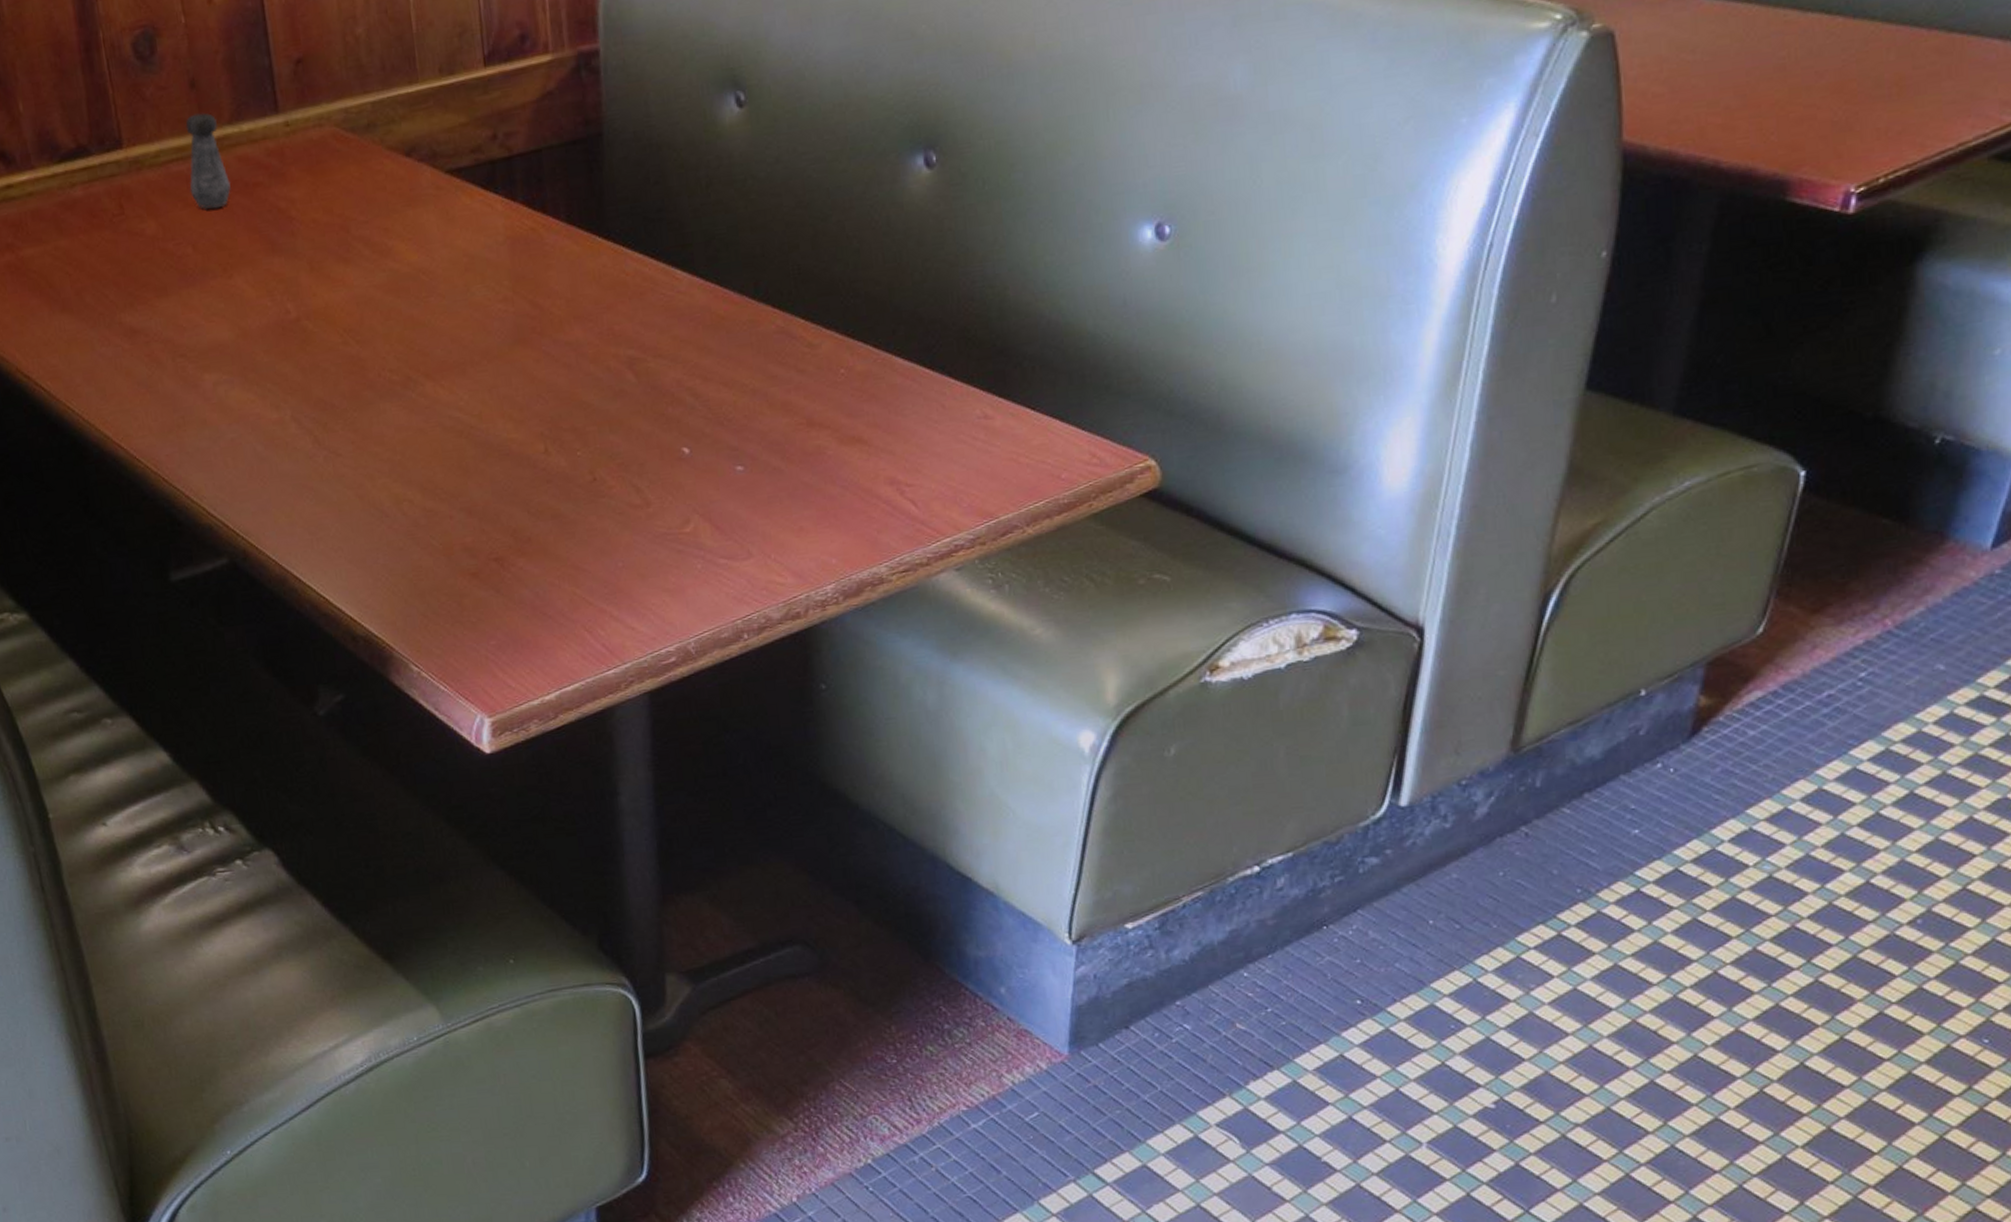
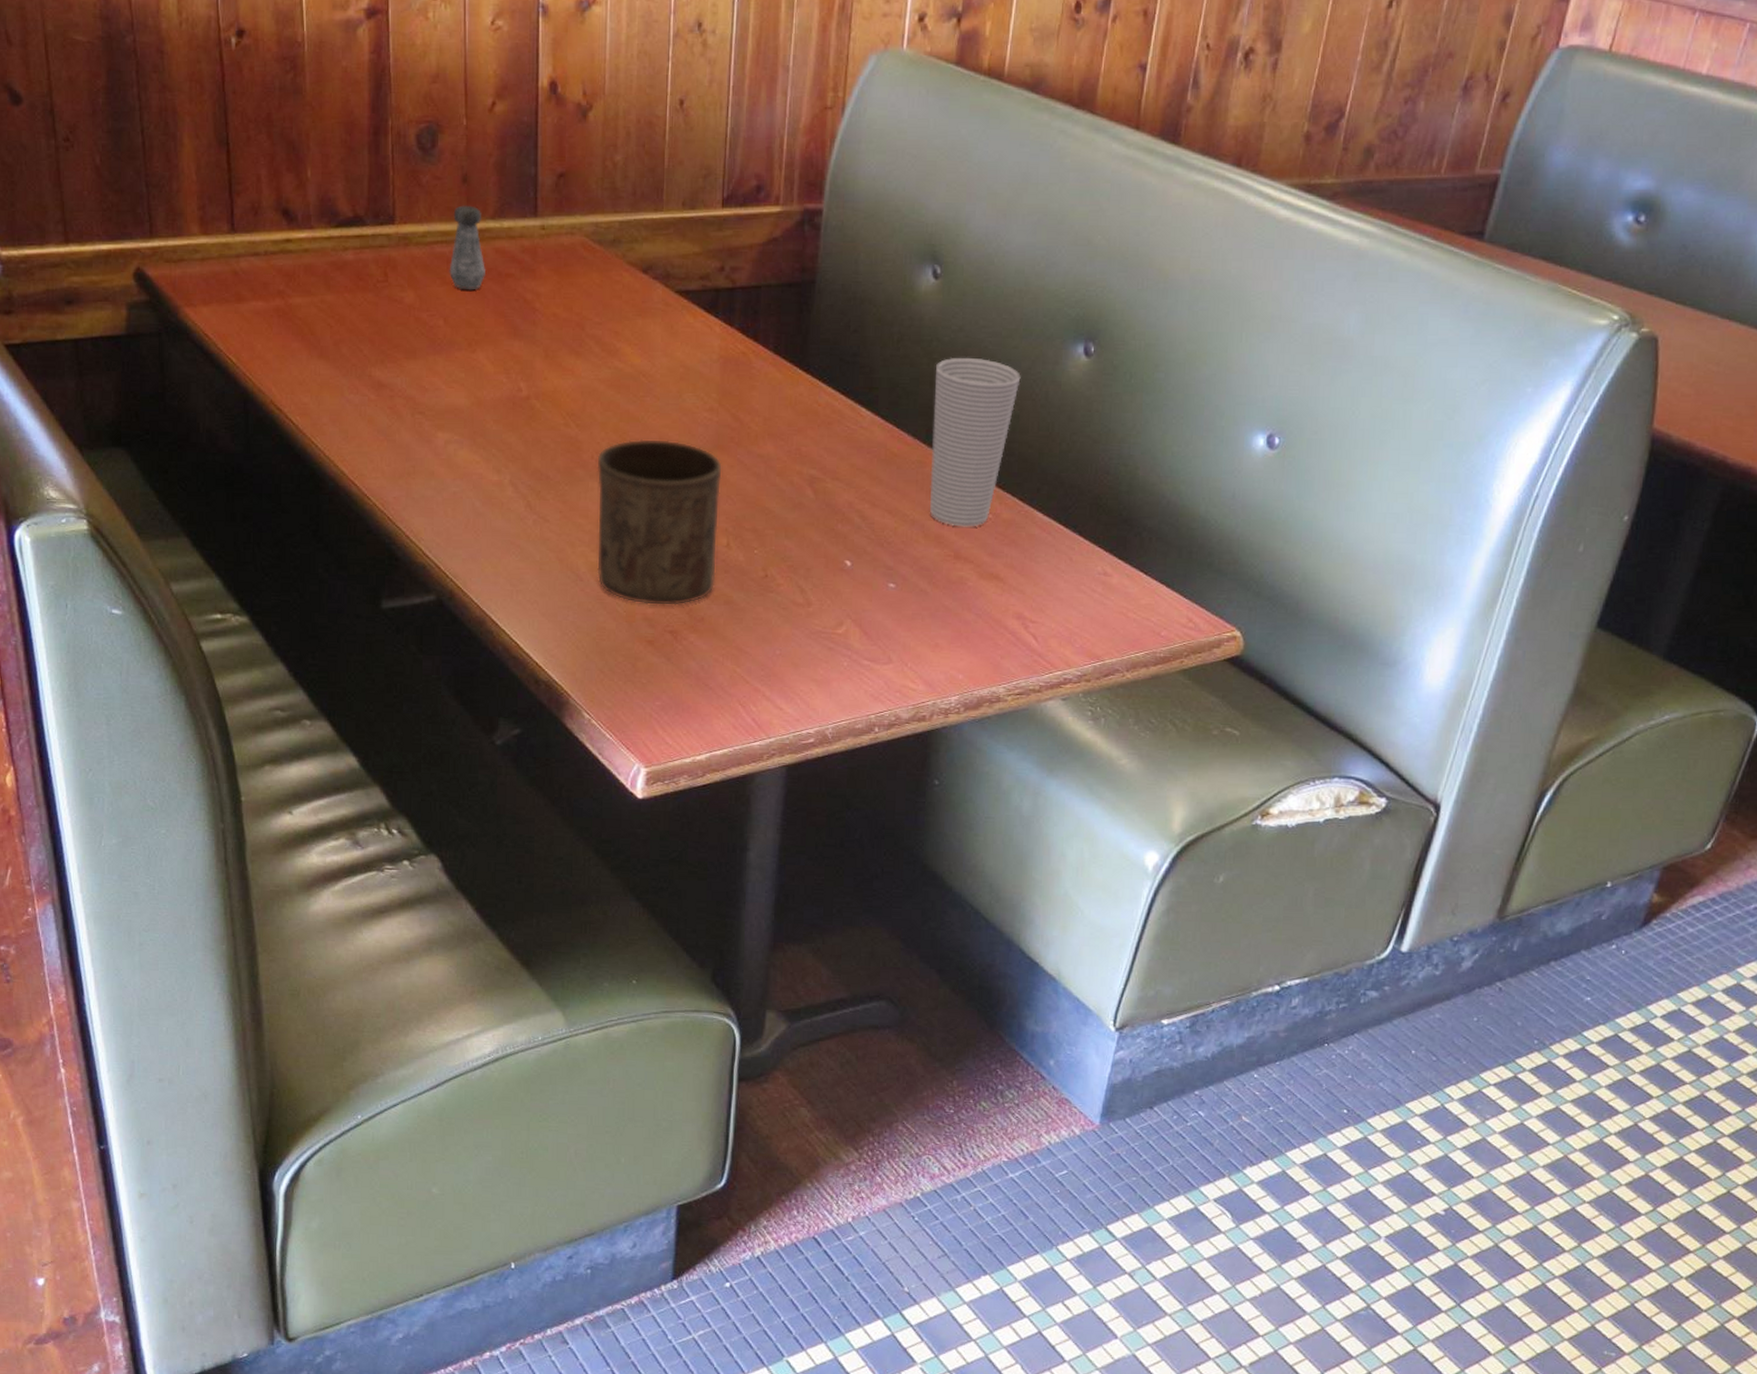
cup: none [384,341,538,533] -> present [597,439,722,605]
cup: none [755,189,856,389] -> present [930,357,1021,527]

